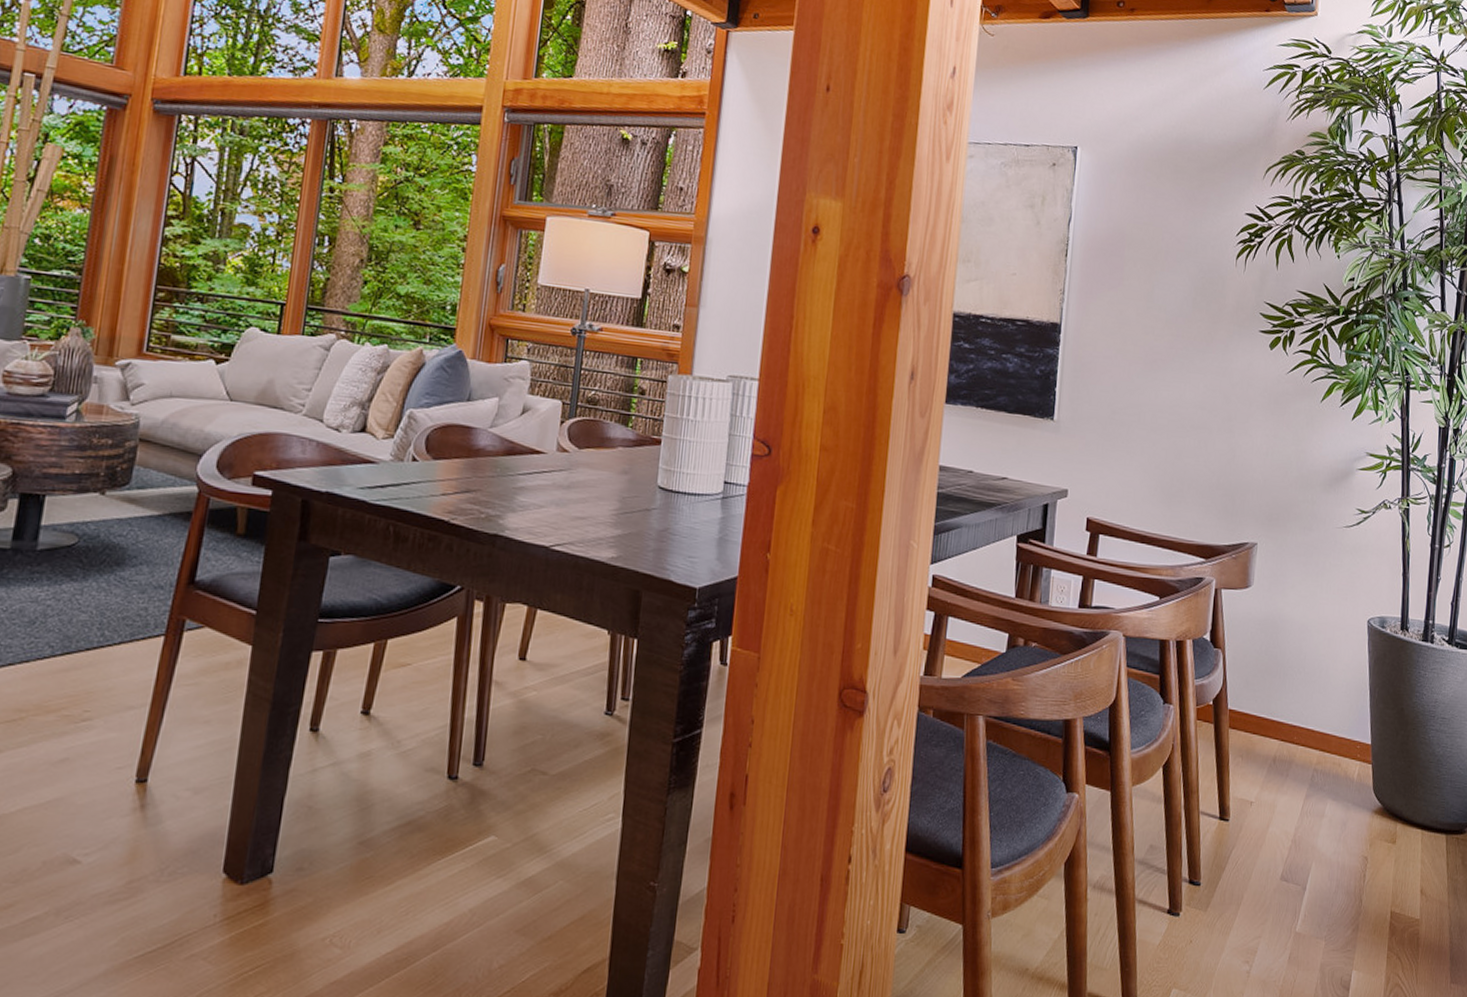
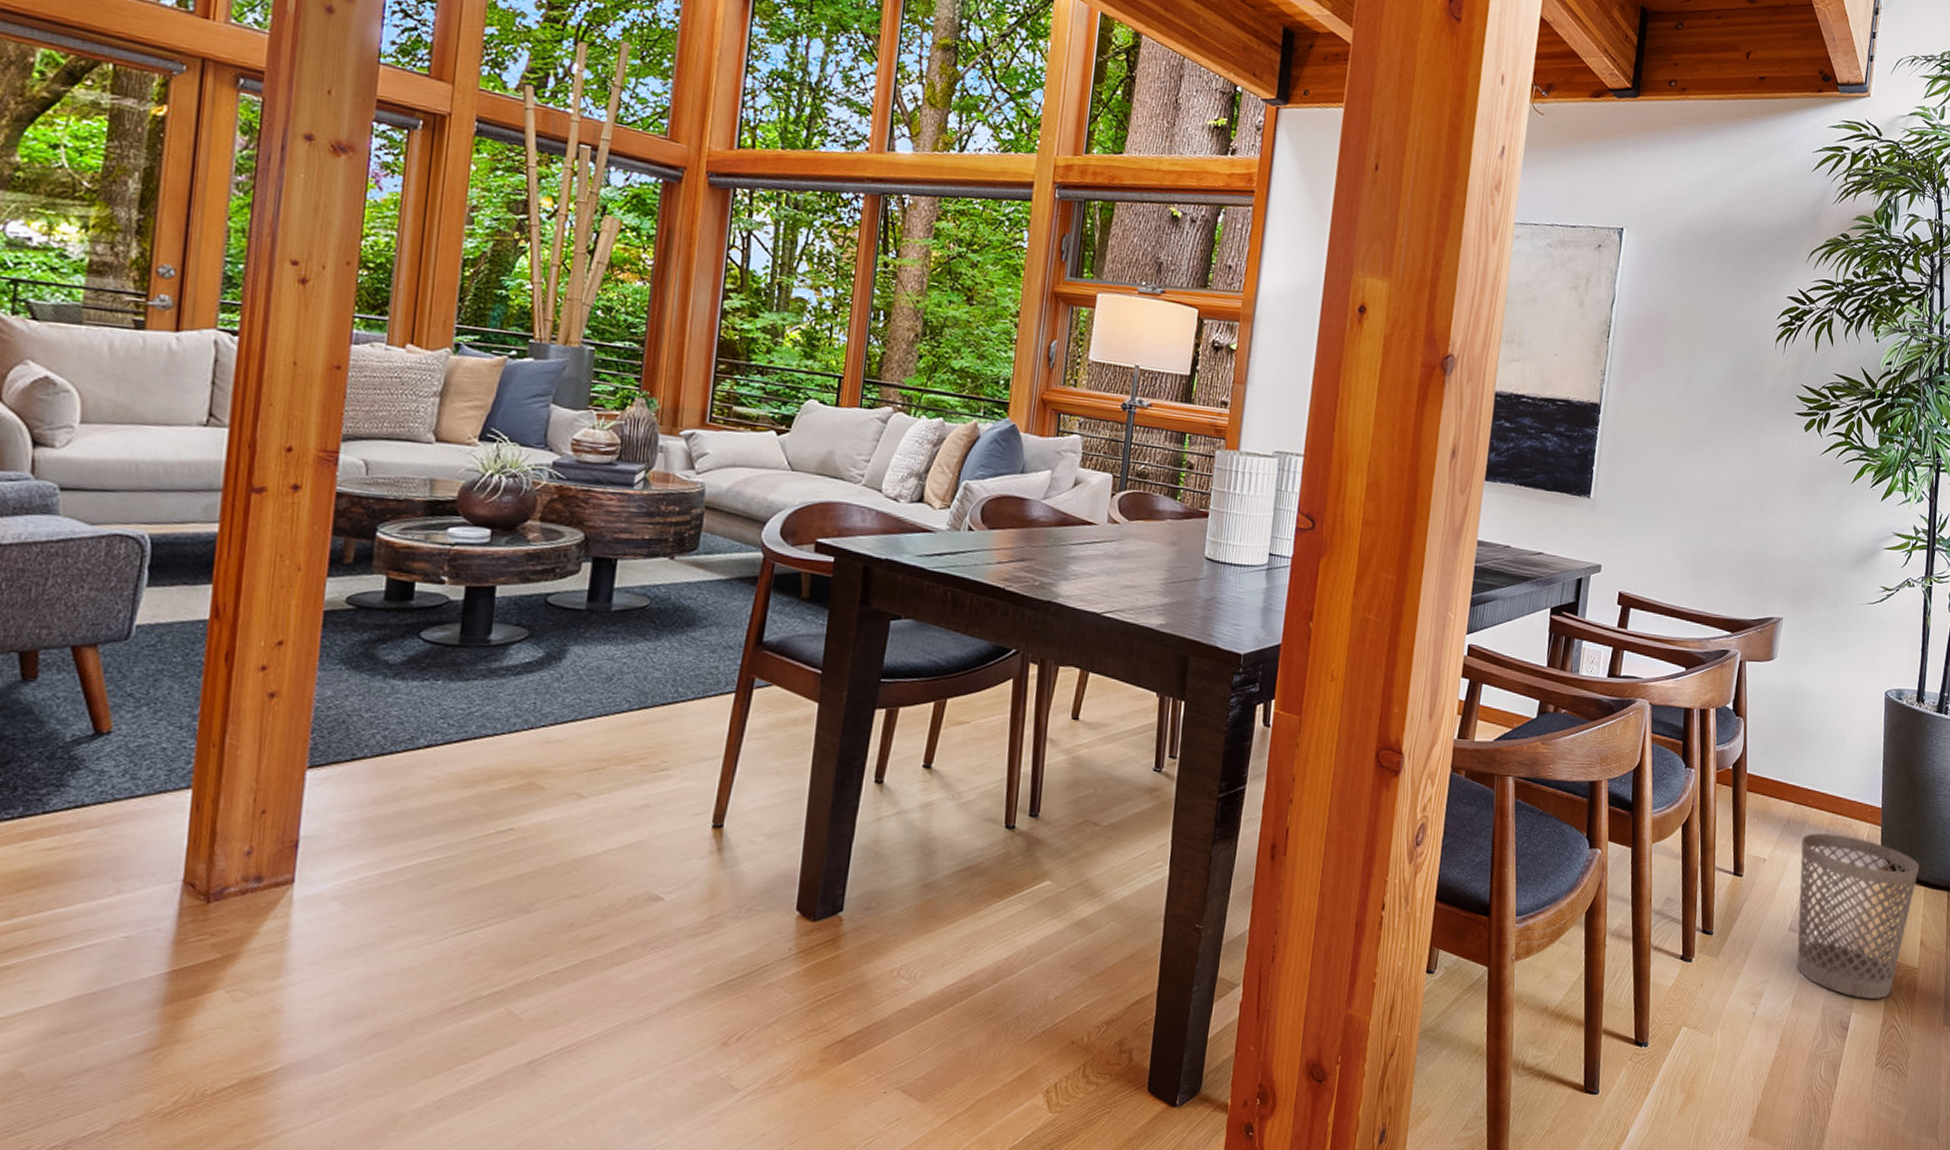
wastebasket: none [1289,772,1415,954] -> present [1797,832,1920,999]

